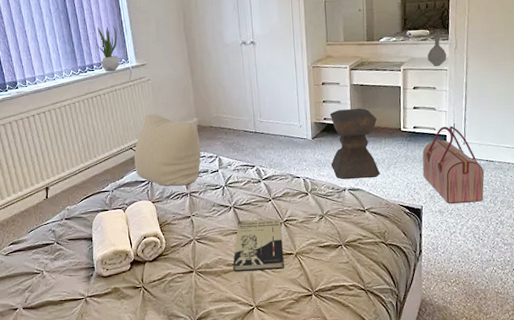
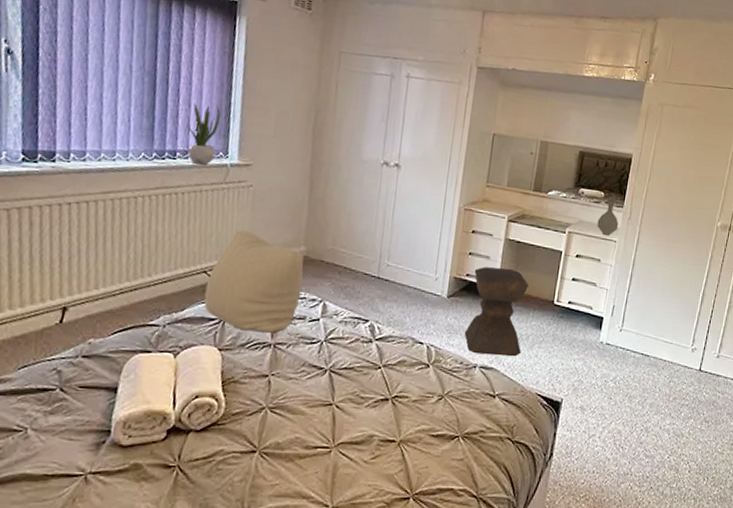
book: present [233,219,284,271] -> none [312,390,389,460]
handbag: present [422,126,485,203] -> none [569,306,638,402]

